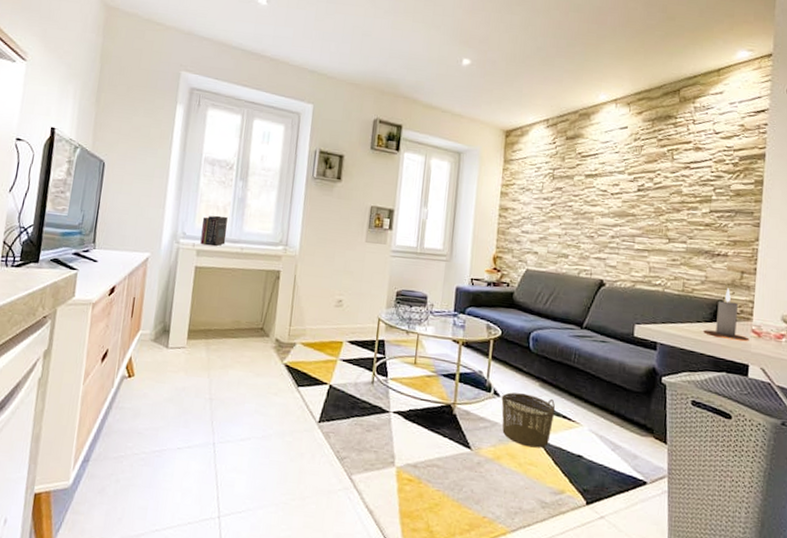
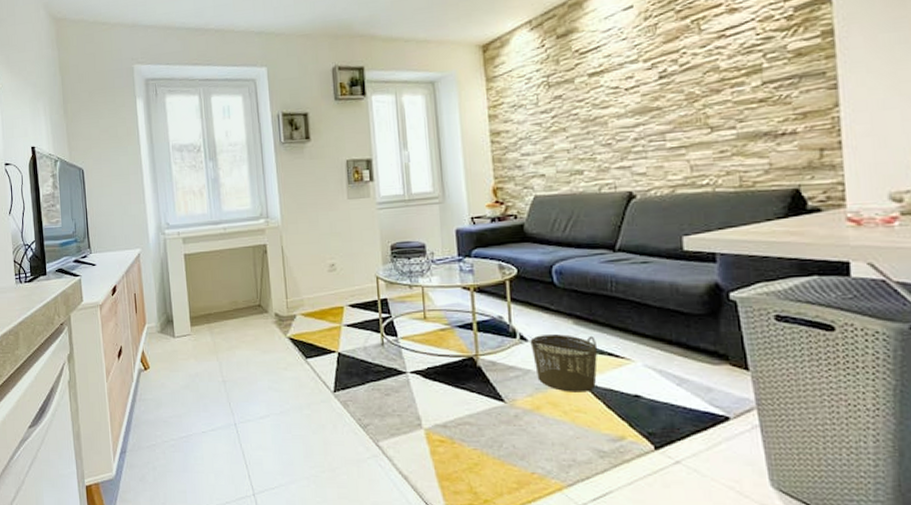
books: present [200,215,228,247] -> none [181,199,208,232]
candle: present [703,288,749,341] -> none [777,172,845,235]

